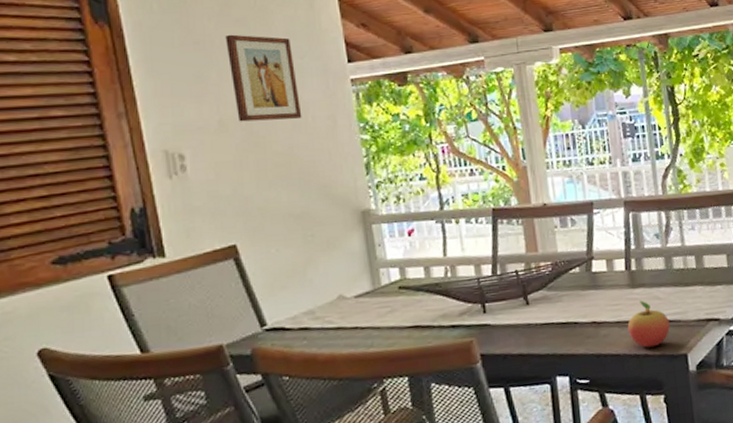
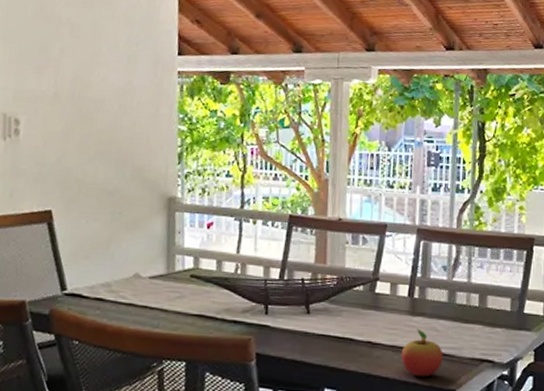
wall art: present [225,34,302,122] -> none [71,14,130,101]

